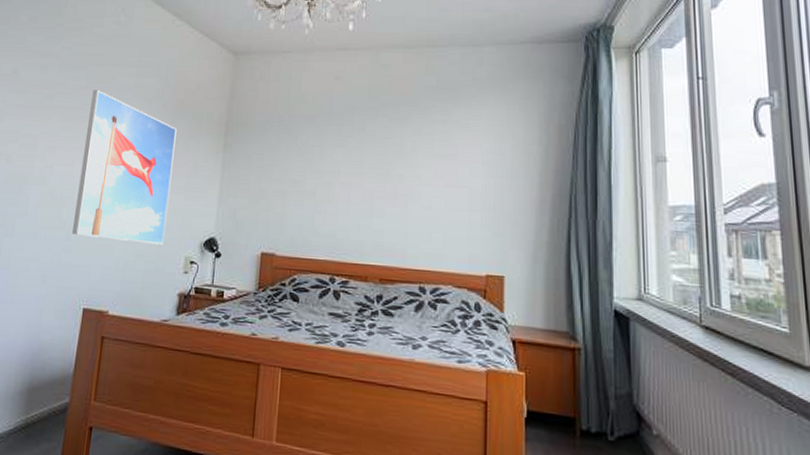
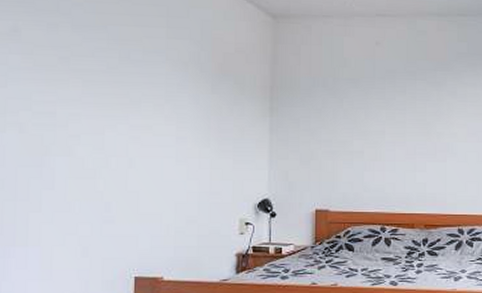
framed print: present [72,90,177,245] -> none [112,52,218,209]

